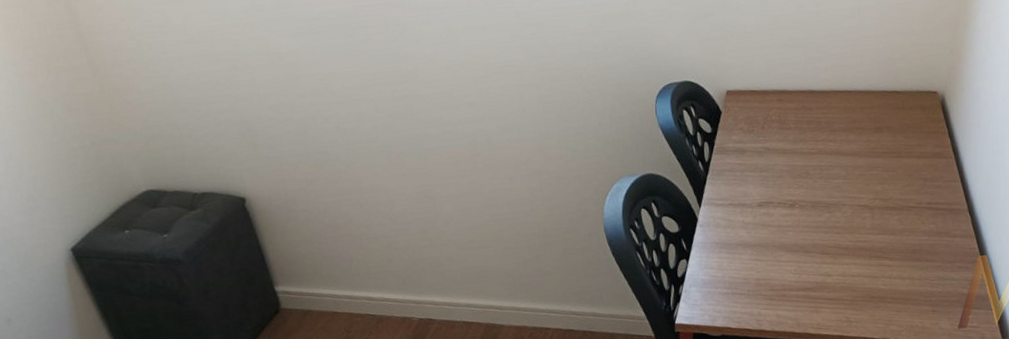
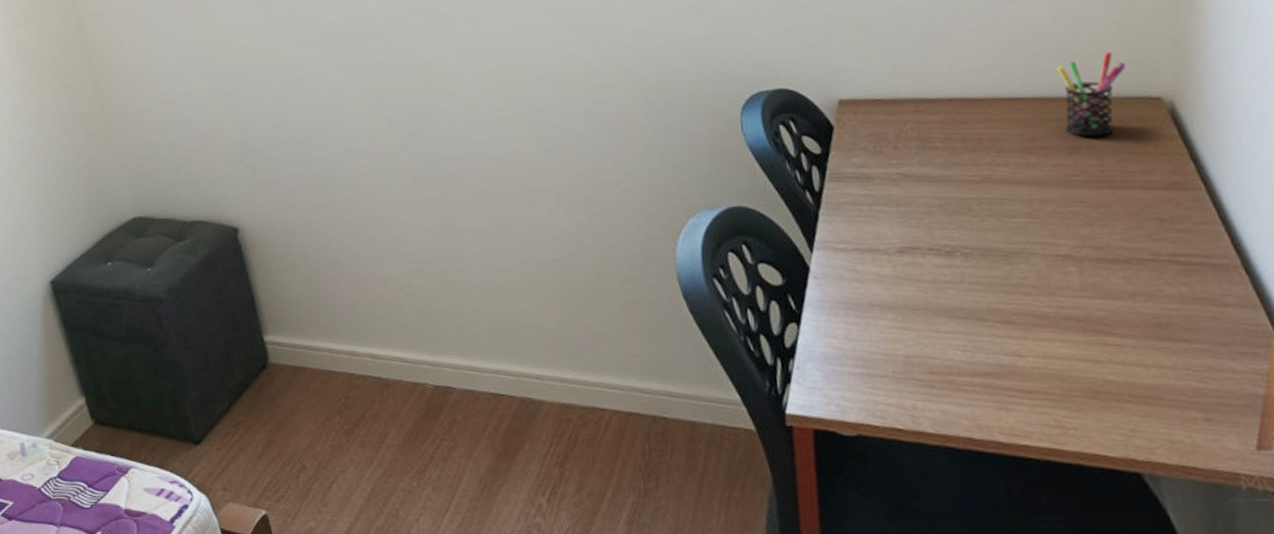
pen holder: none [875,57,918,121] -> present [1056,52,1126,137]

